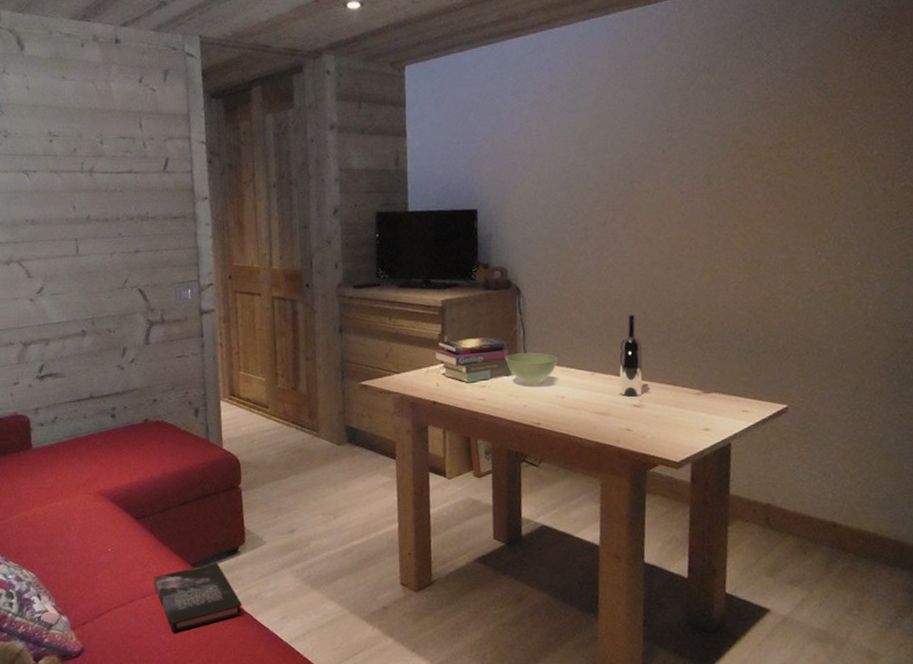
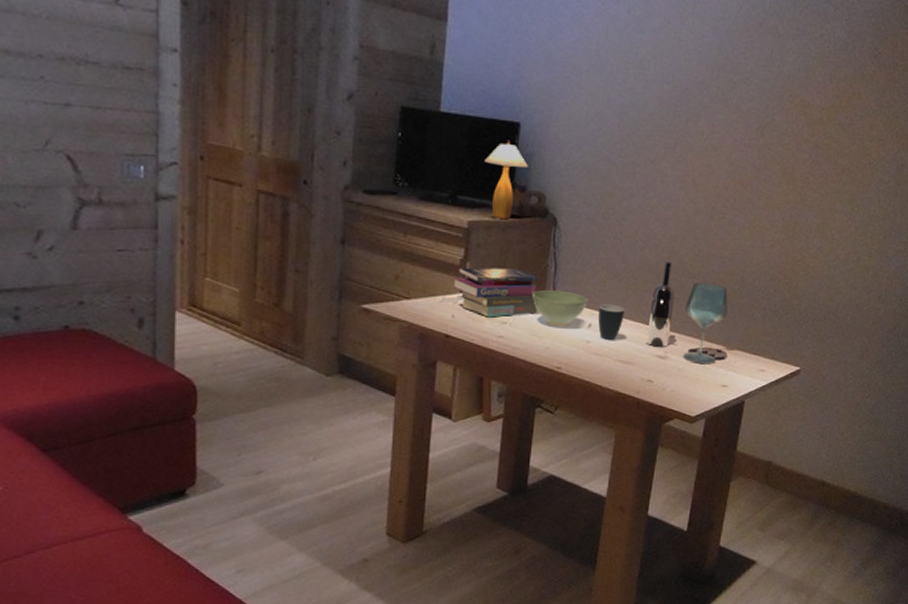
book: present [153,563,243,632] -> none [64,507,186,589]
table lamp: none [450,226,488,296] -> present [485,140,528,220]
mug: none [569,360,595,394] -> present [598,304,625,340]
wine glass: none [654,330,700,410] -> present [683,282,729,365]

